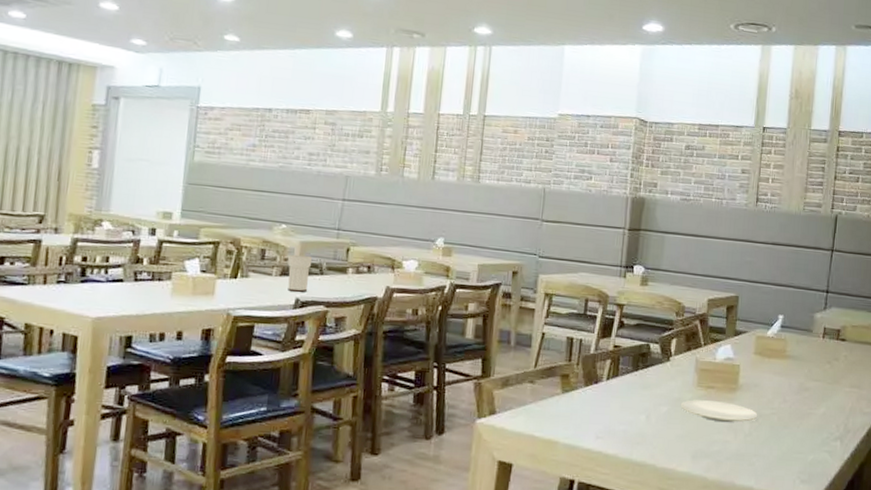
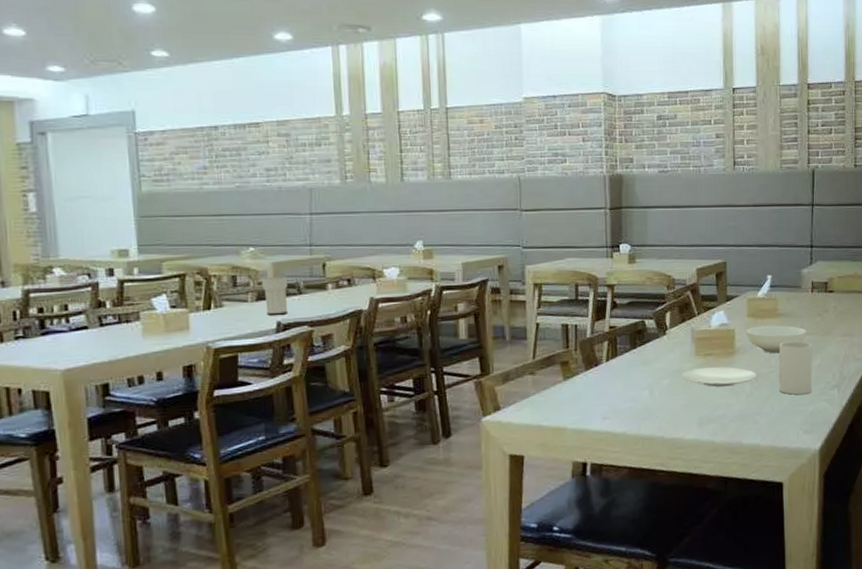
bowl: none [751,365,814,396] -> present [745,325,807,354]
cup: none [780,385,819,442] -> present [778,341,813,395]

